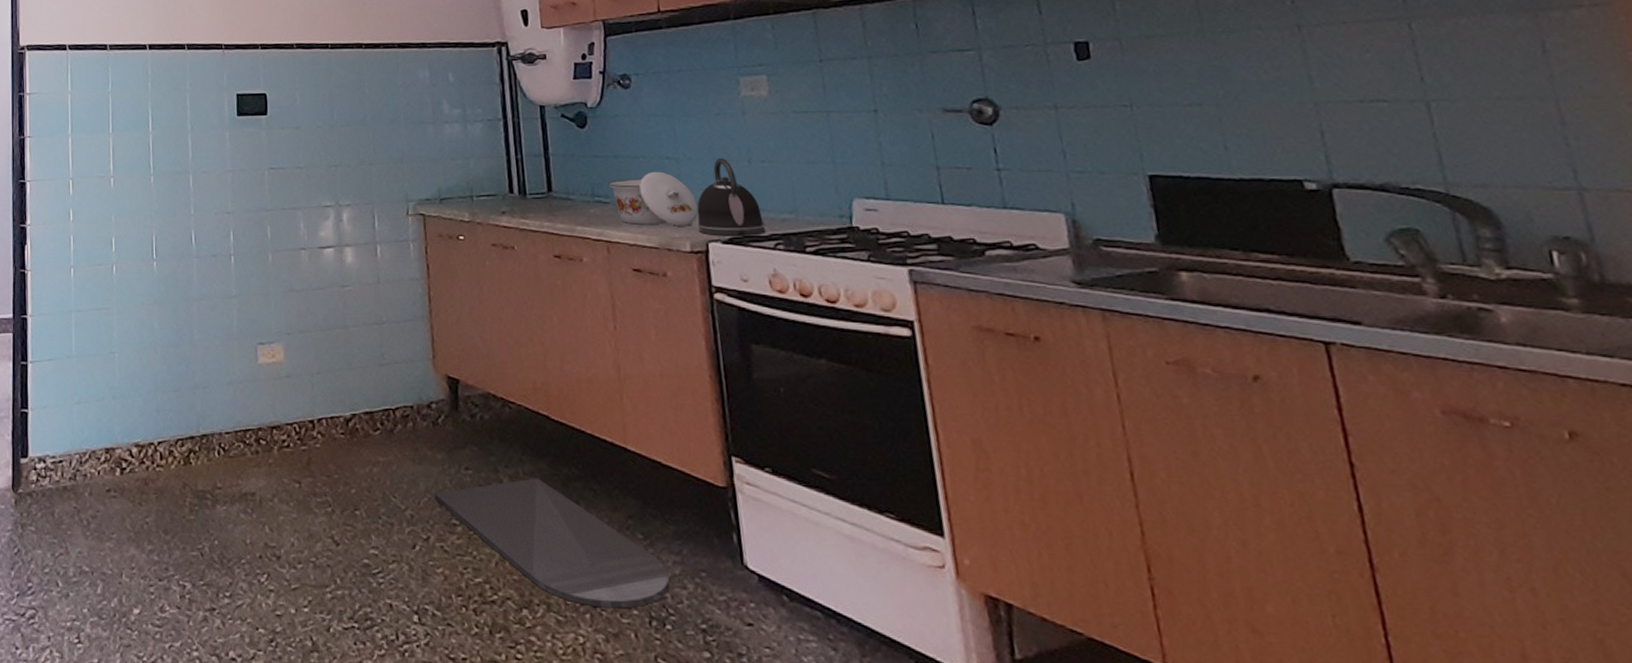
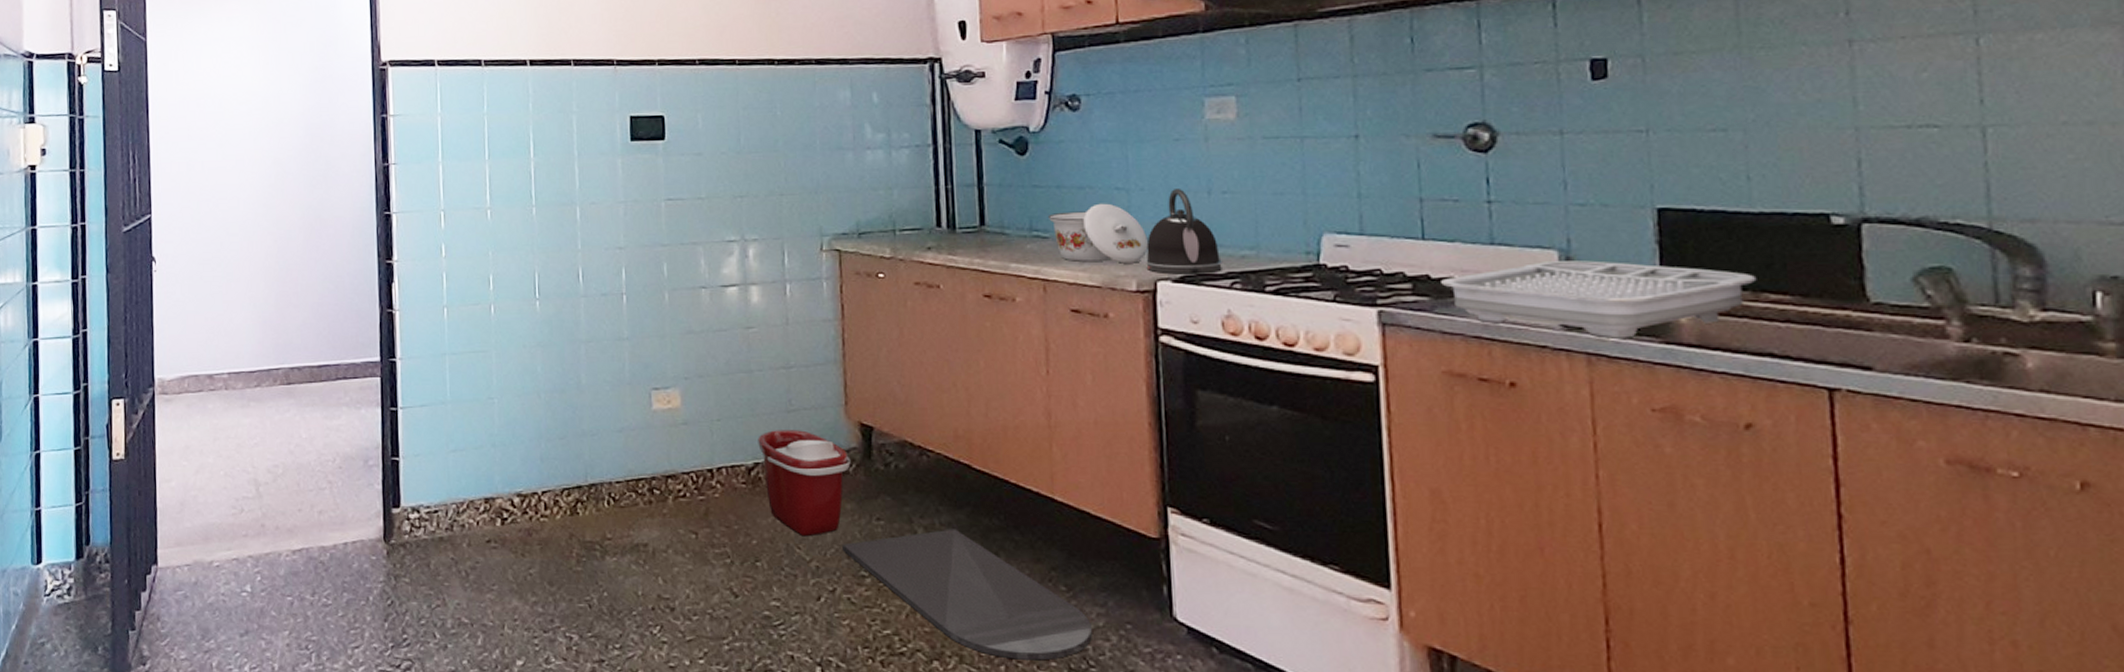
bucket: none [354,383,440,486] -> present [758,430,851,537]
dish rack: none [963,223,1246,296] -> present [1441,260,1757,339]

